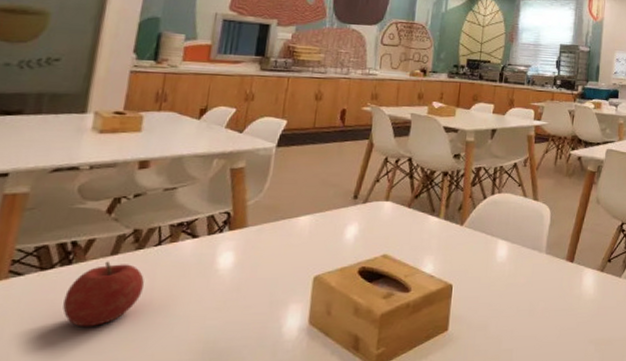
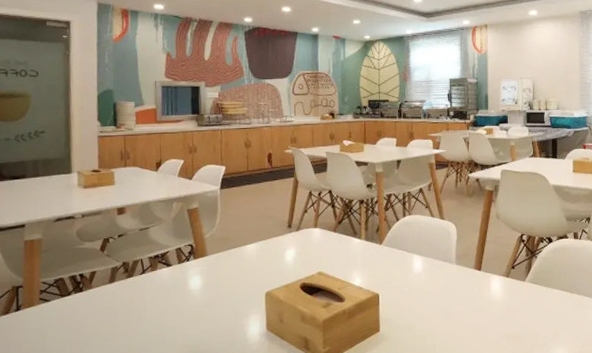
fruit: present [62,261,144,327] -> none [82,288,137,339]

